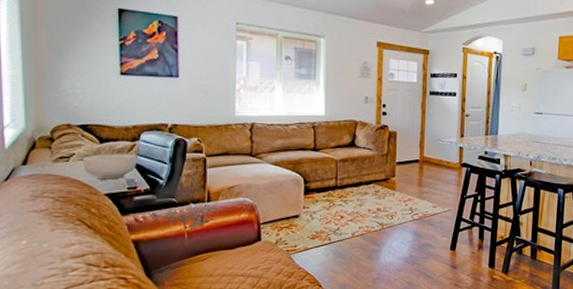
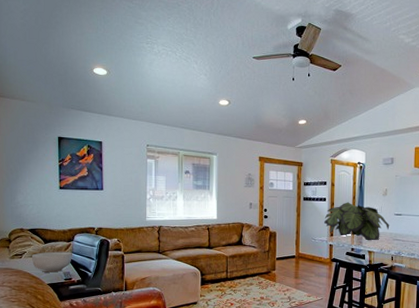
plant: none [454,98,529,142] -> present [324,202,390,240]

